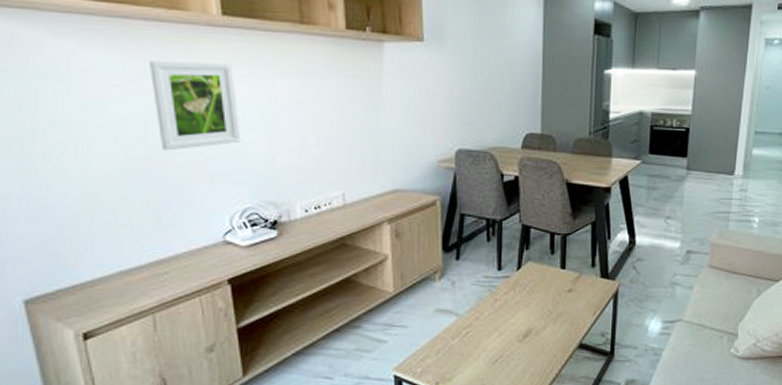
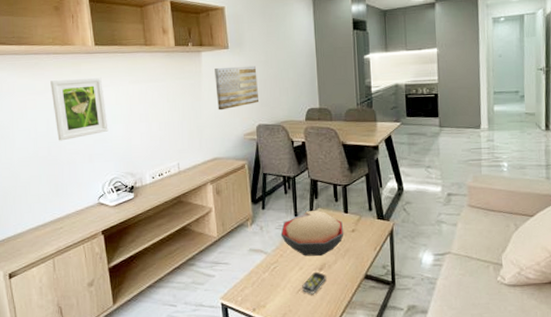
wall art: none [402,66,461,126] -> present [215,65,258,111]
decorative bowl: none [478,264,559,320] -> present [280,211,344,256]
remote control: none [500,338,532,365] -> present [302,271,327,294]

